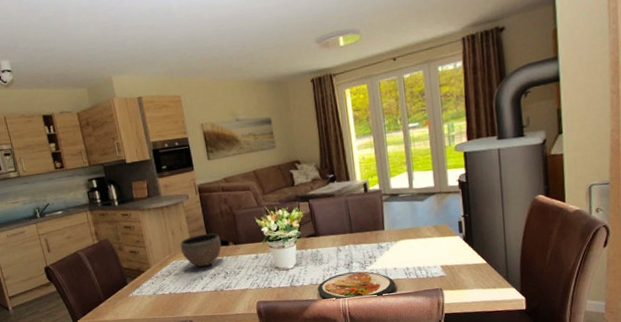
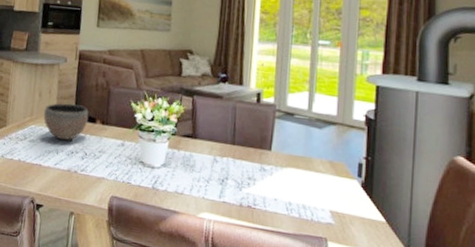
dish: present [317,271,396,301] -> none [181,188,273,231]

